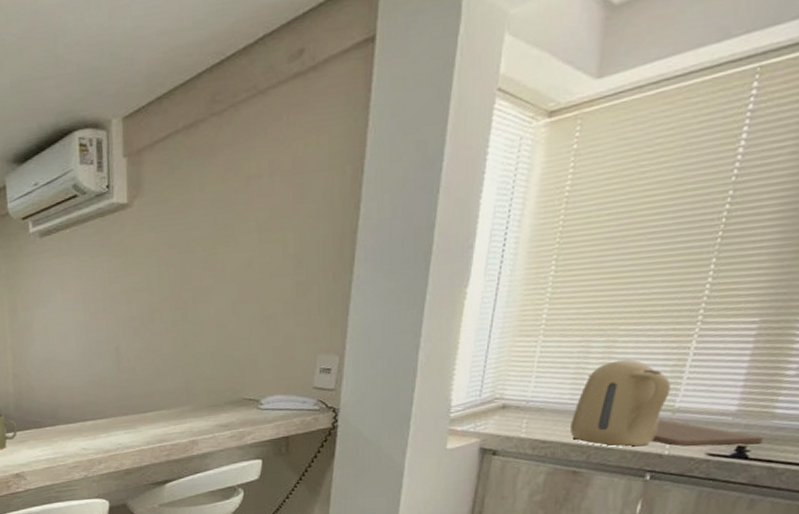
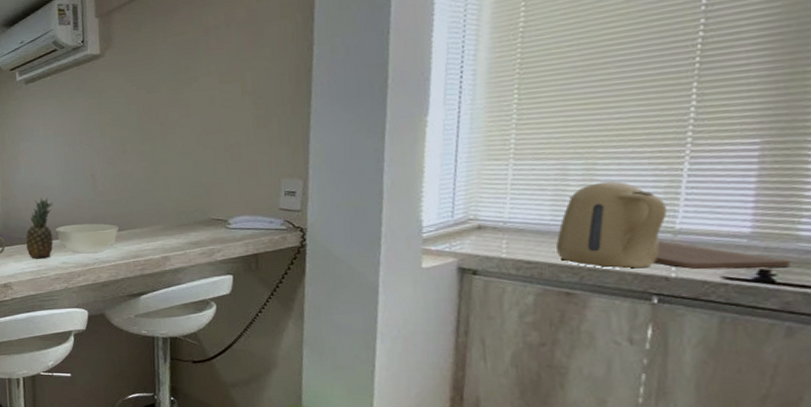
fruit: none [41,374,72,445] -> present [26,197,54,259]
bowl: none [74,404,145,439] -> present [56,223,120,254]

